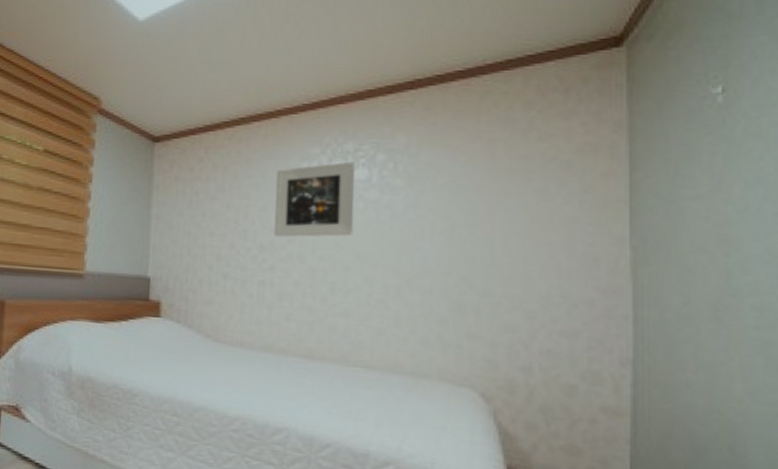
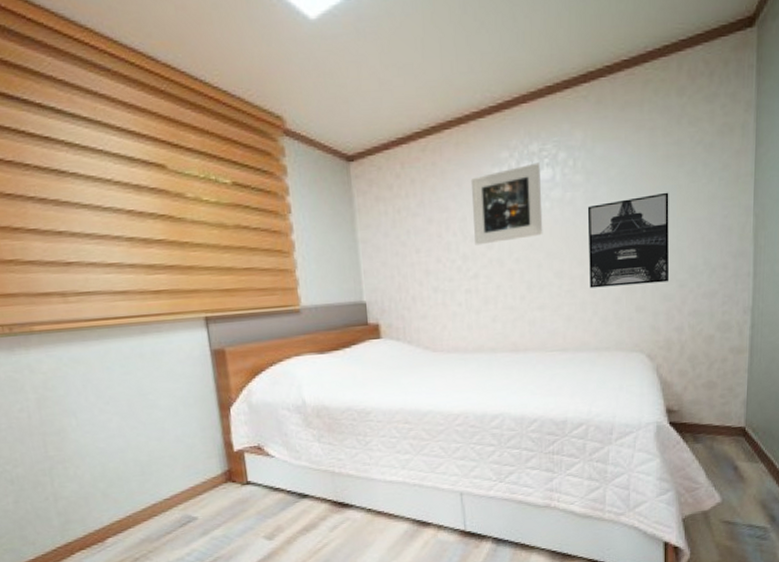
wall art: none [407,208,512,310] -> present [587,192,669,288]

